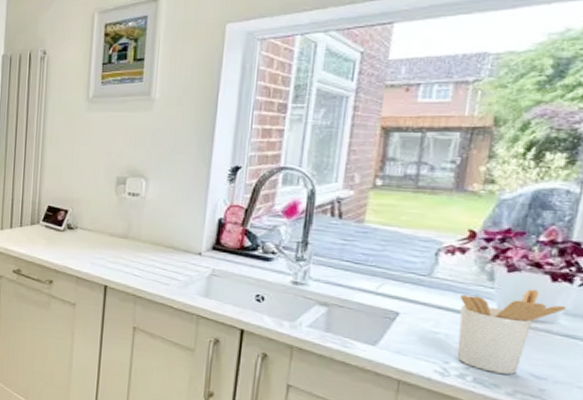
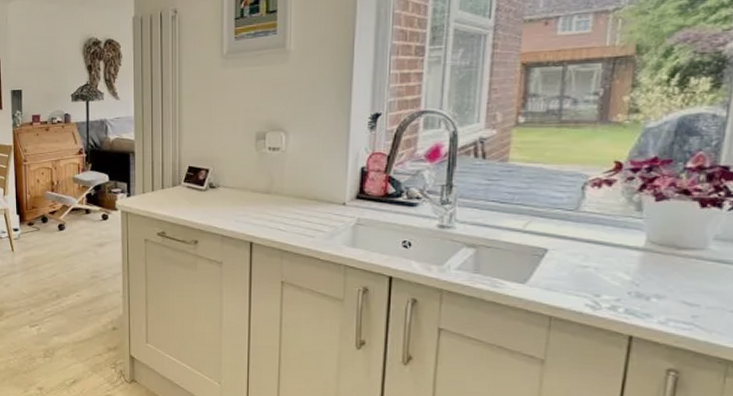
utensil holder: present [456,289,567,375] -> none [607,217,717,303]

